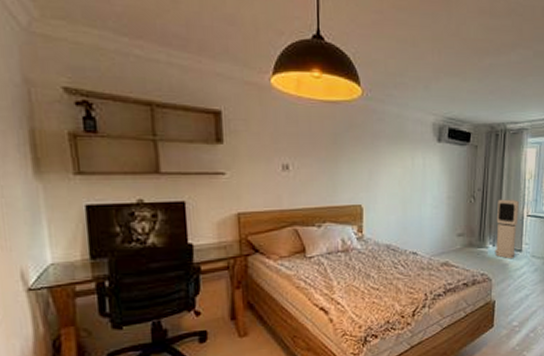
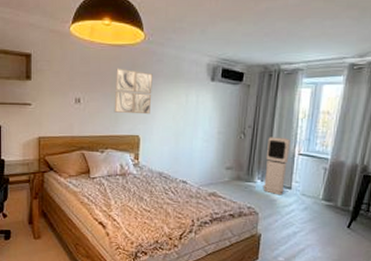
wall art: none [330,128,374,181] -> present [114,68,153,115]

